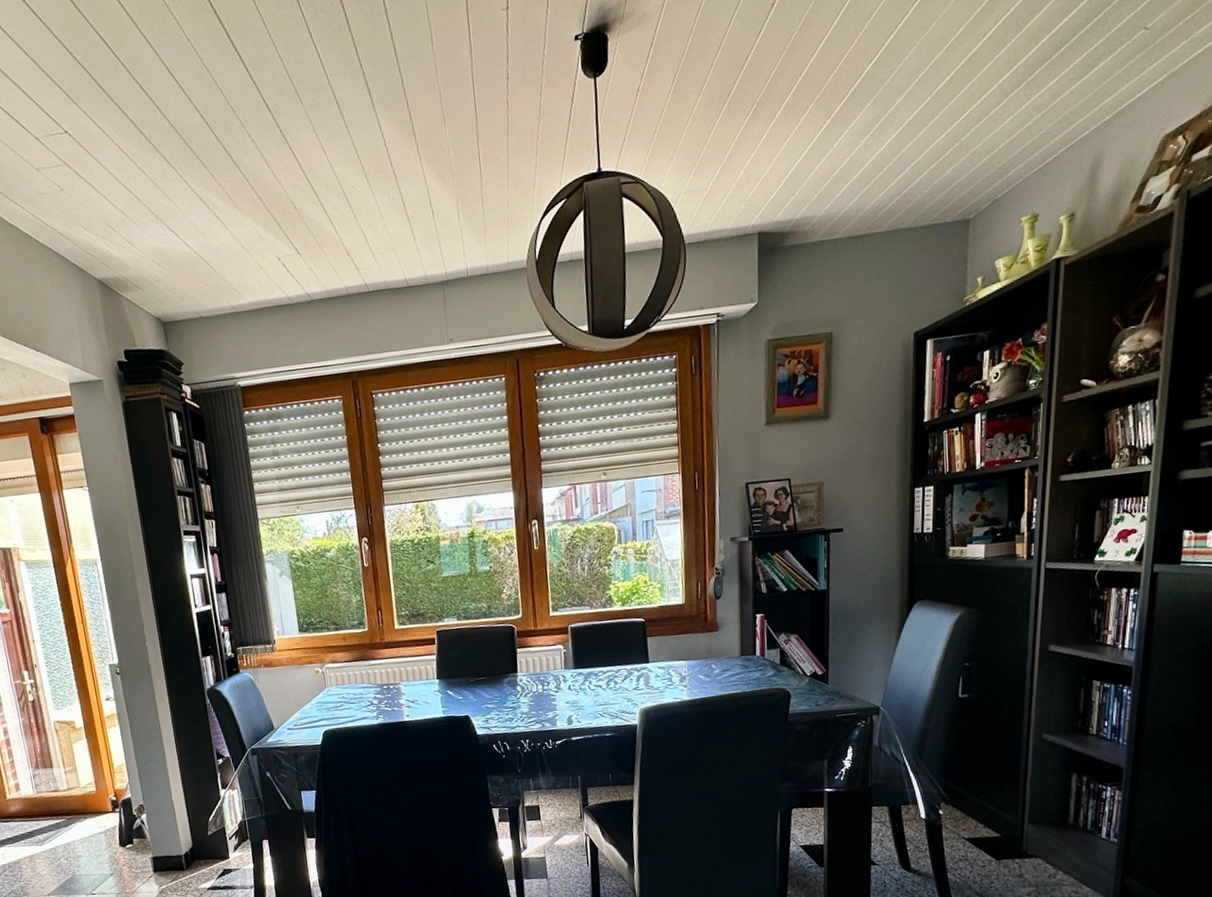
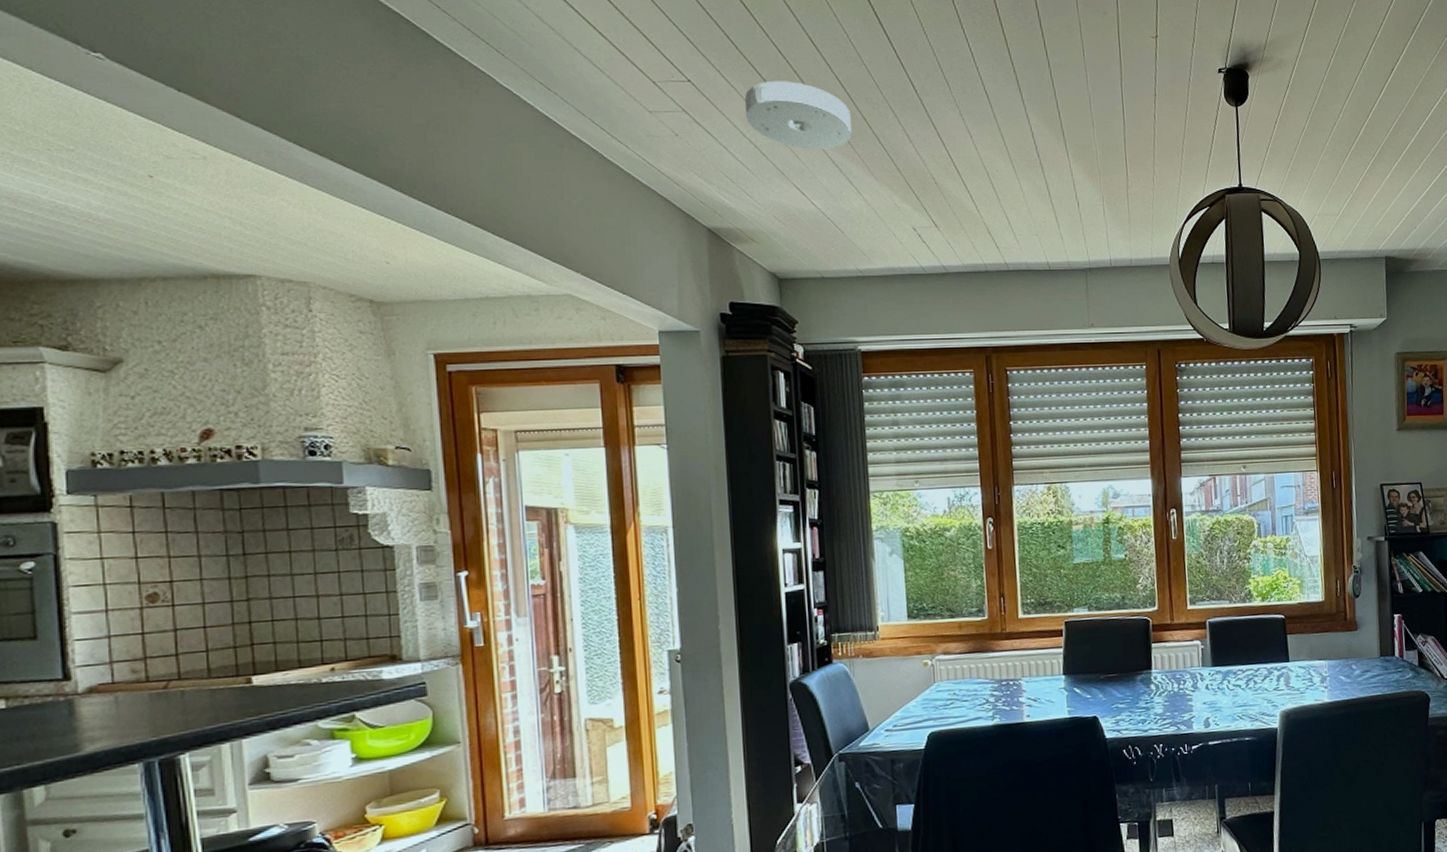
smoke detector: none [116,118,214,189] -> present [745,80,852,149]

